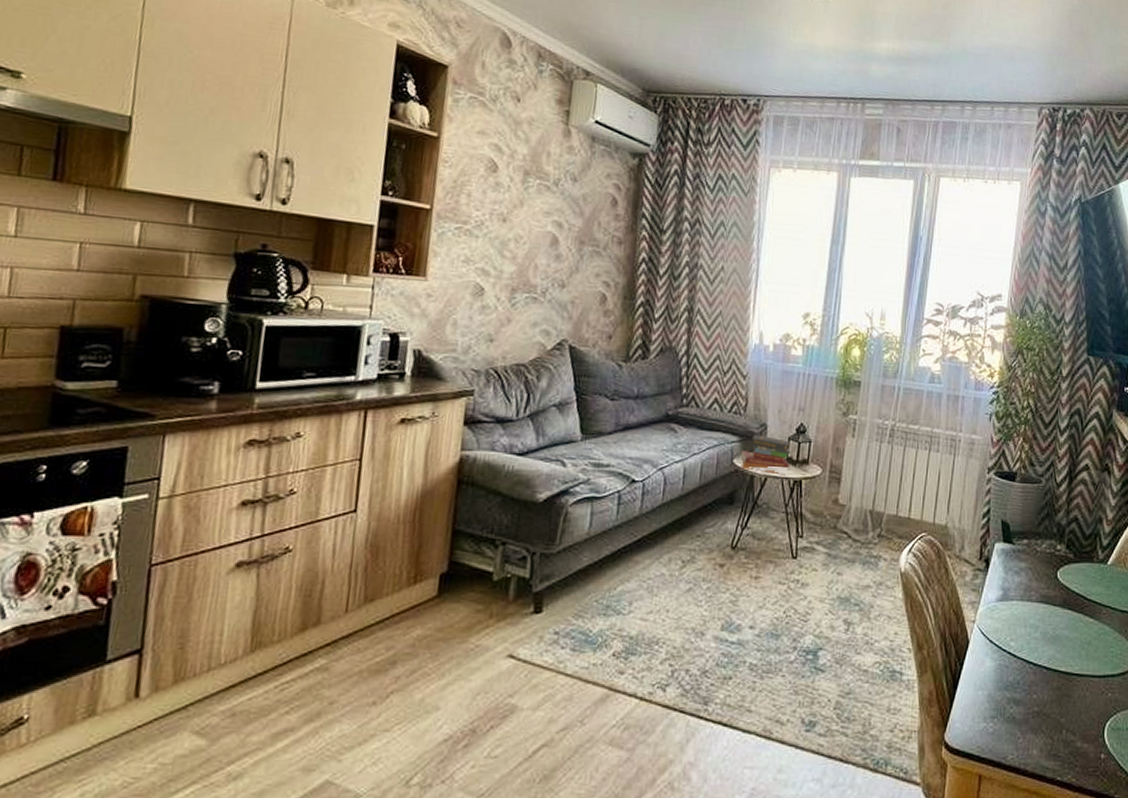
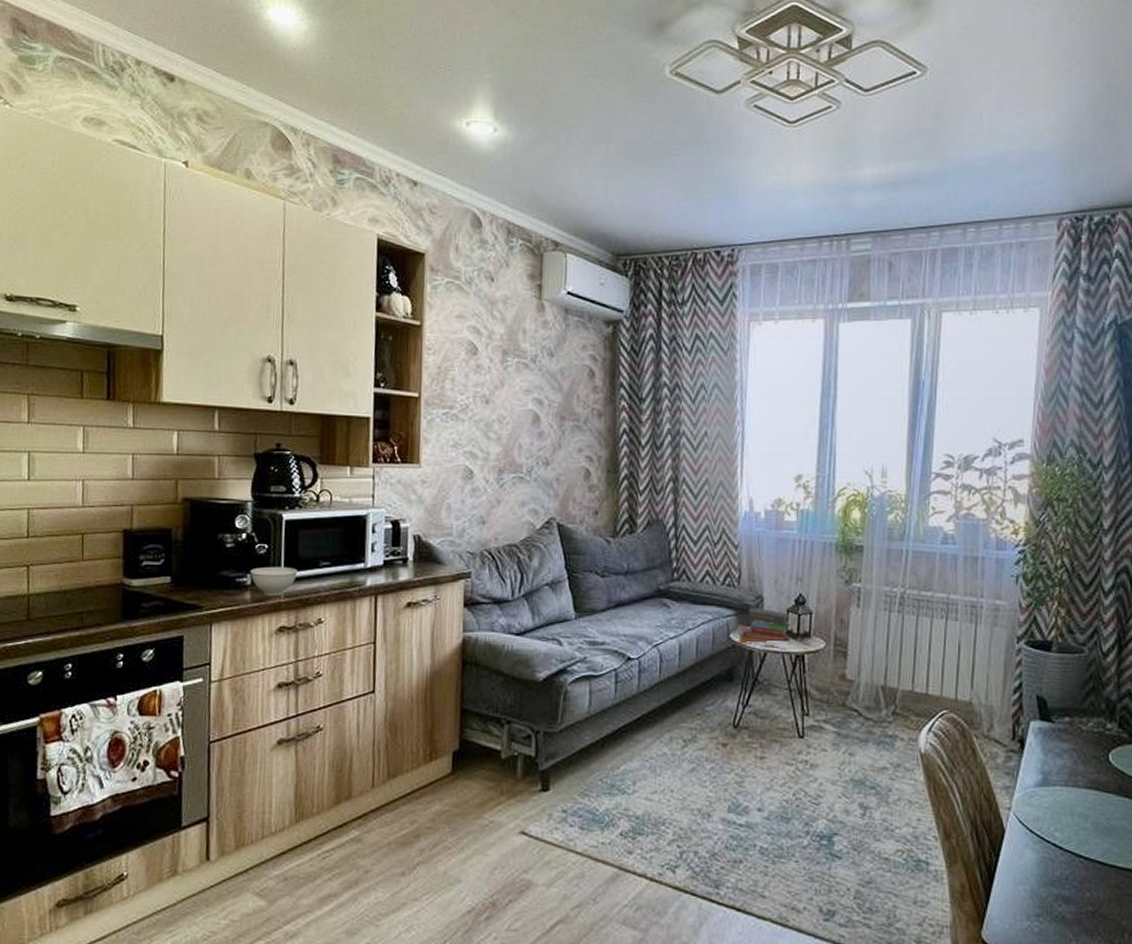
bowl: none [217,374,276,408] -> present [249,566,298,597]

